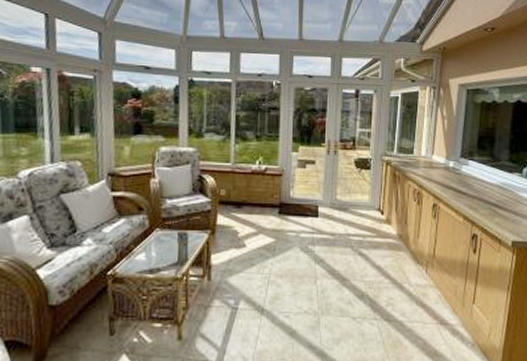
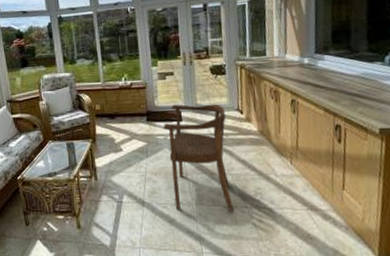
armchair: none [297,197,366,325] -> present [164,104,235,213]

